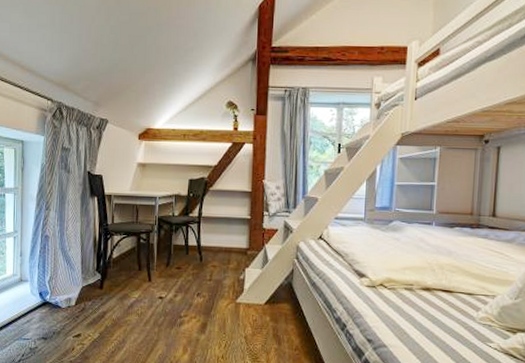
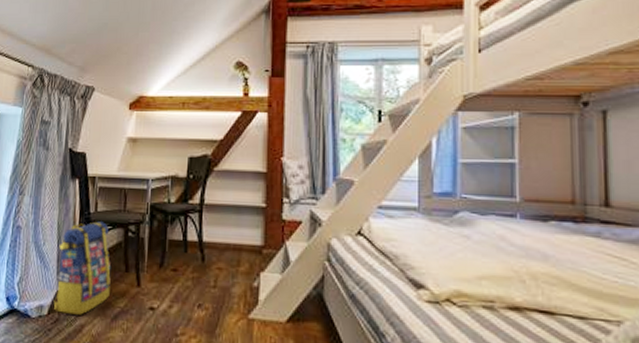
backpack: none [79,231,127,305] -> present [53,221,111,315]

